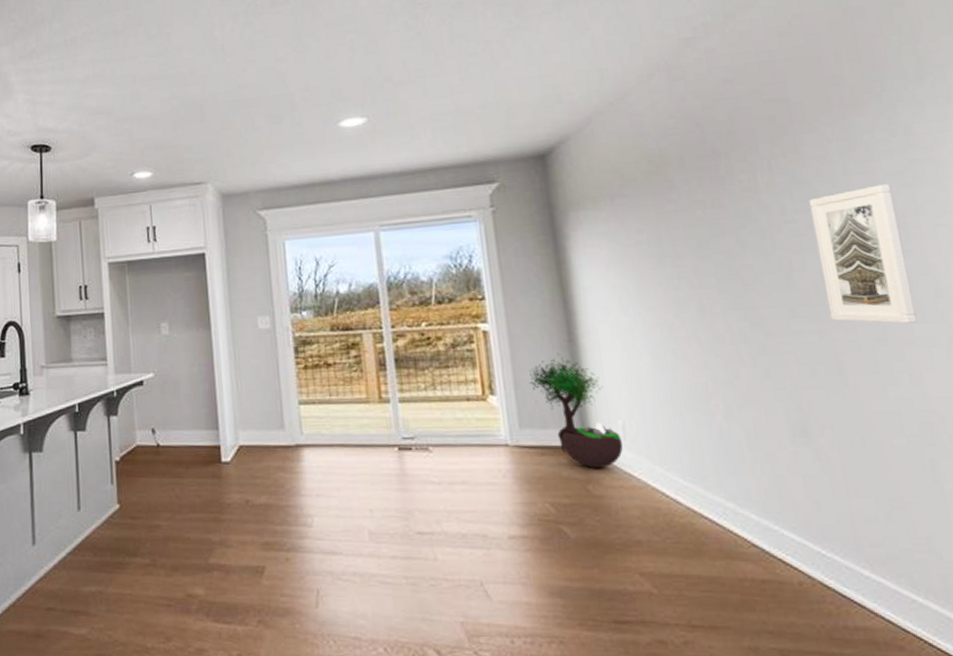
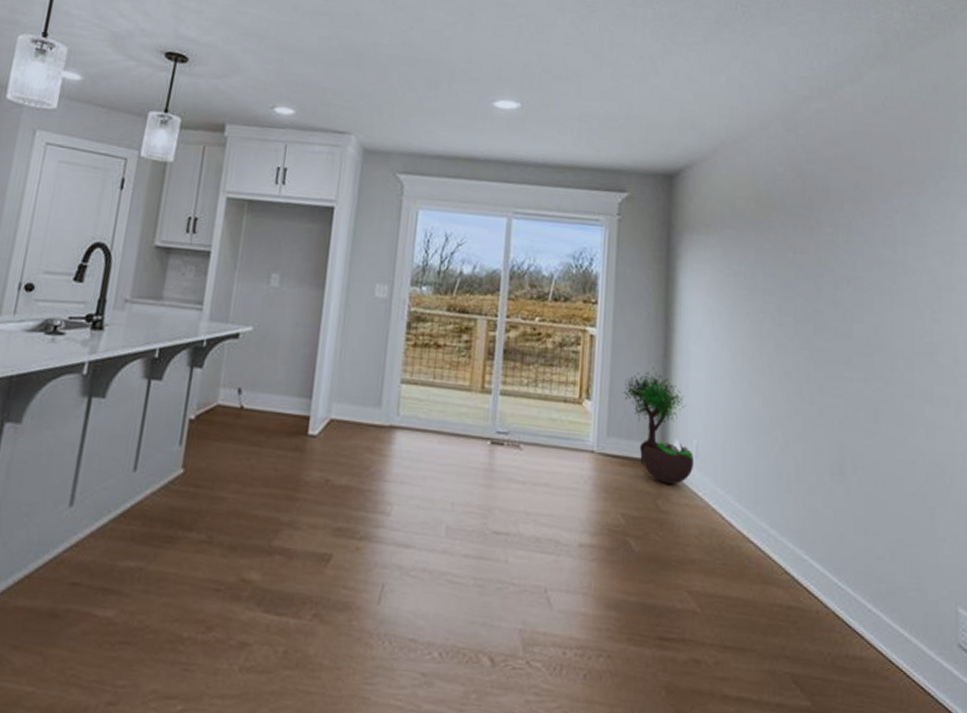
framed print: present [809,184,917,324] -> none [874,258,938,384]

